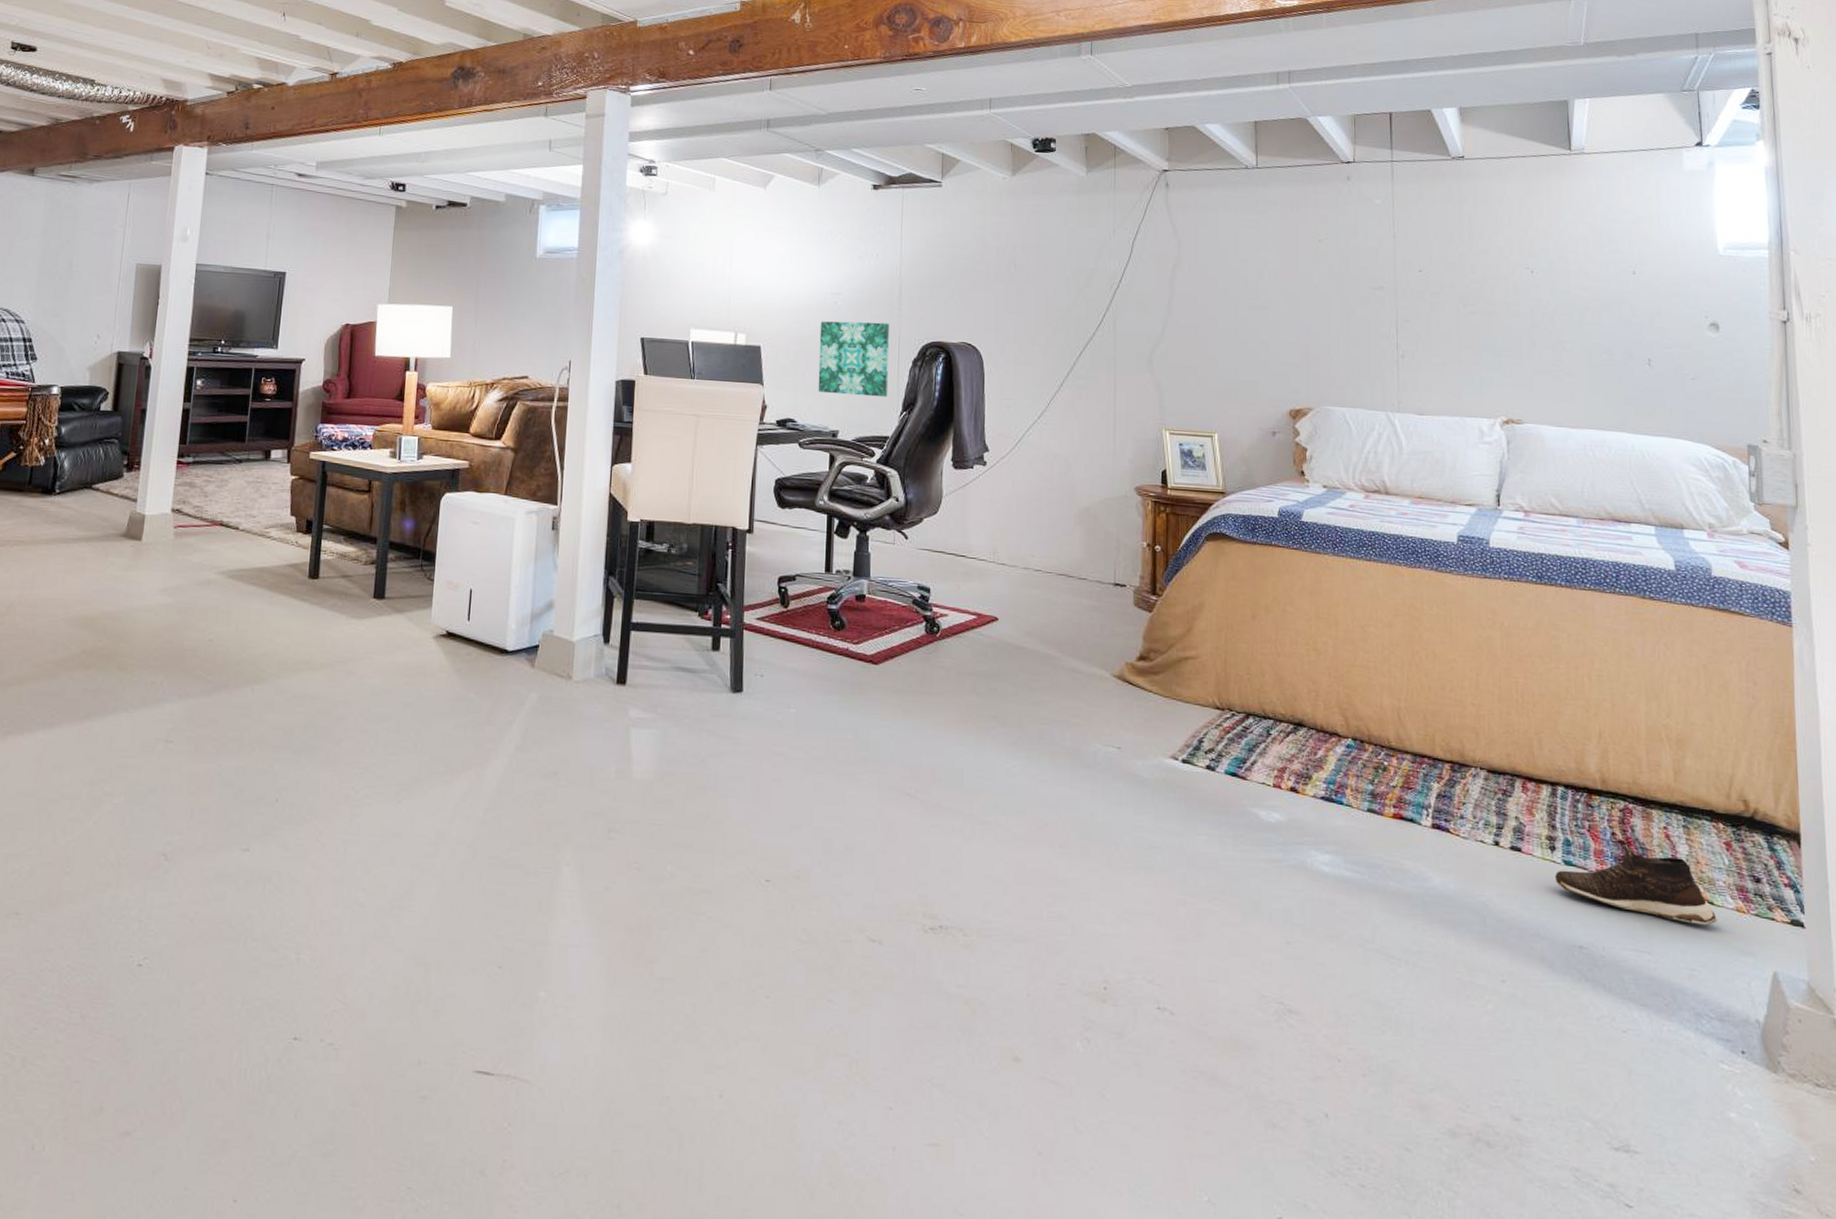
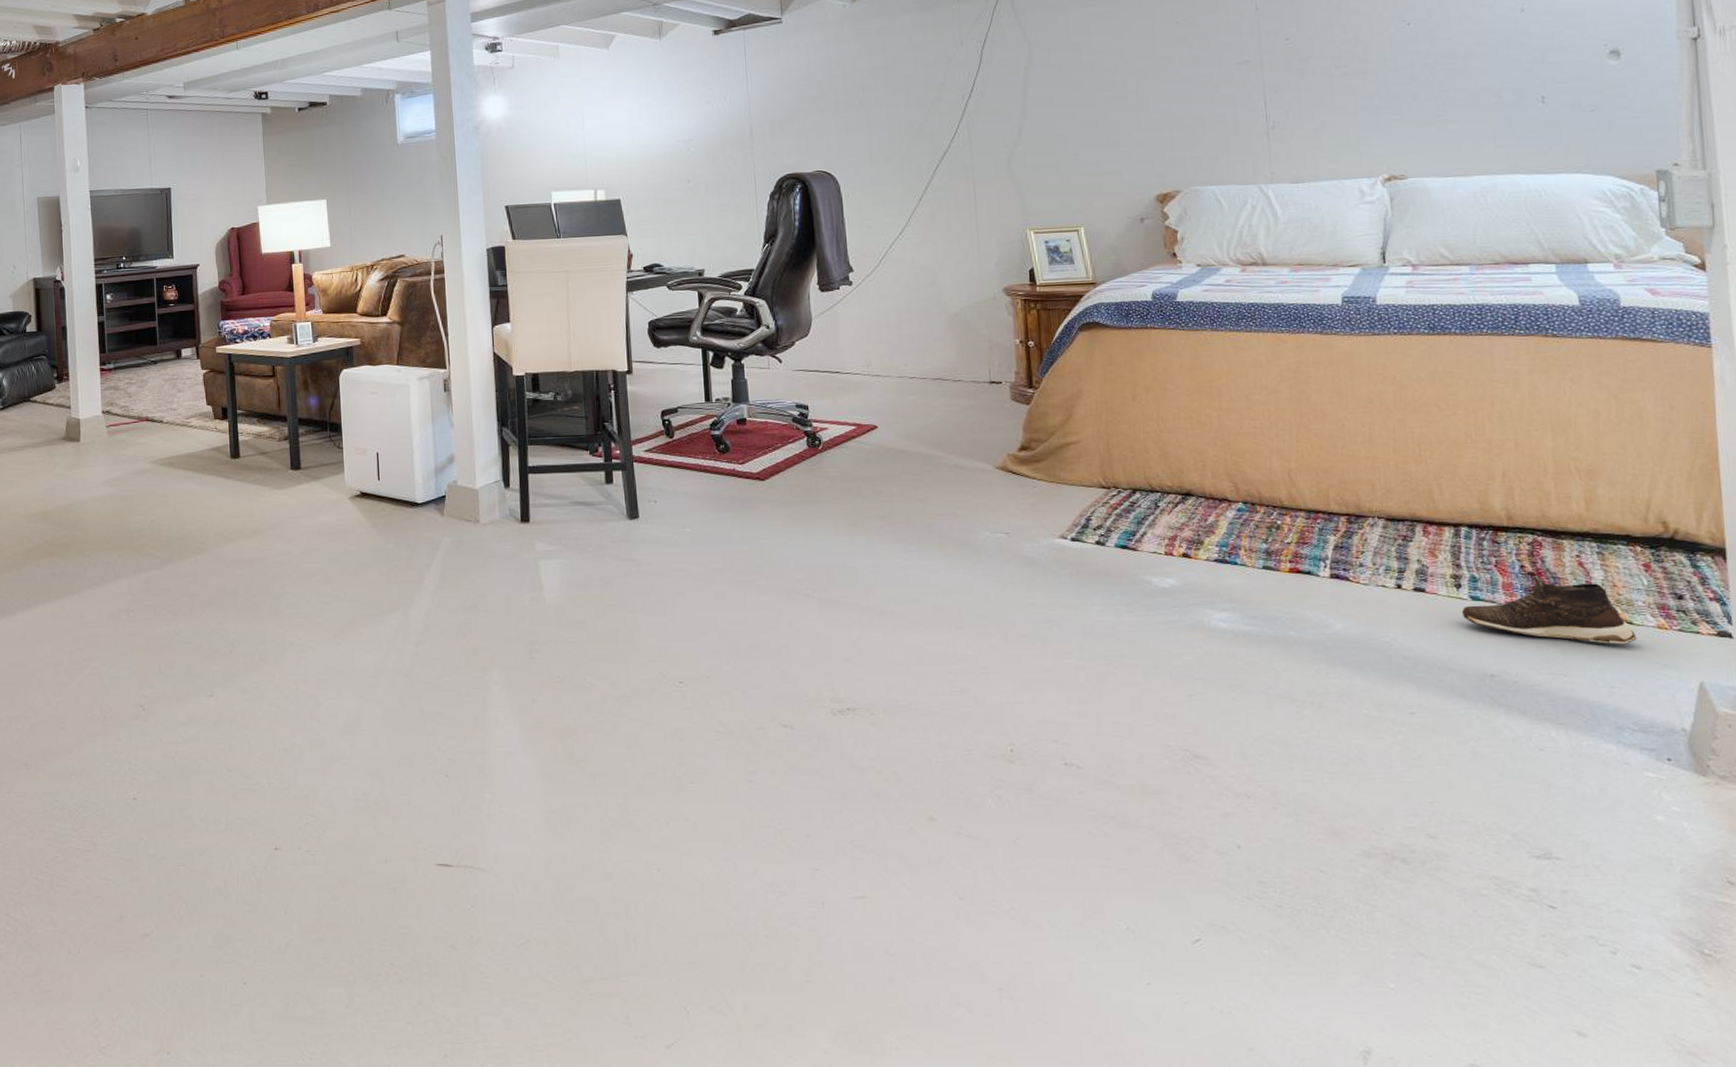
wall art: present [818,321,890,398] -> none [675,162,749,236]

